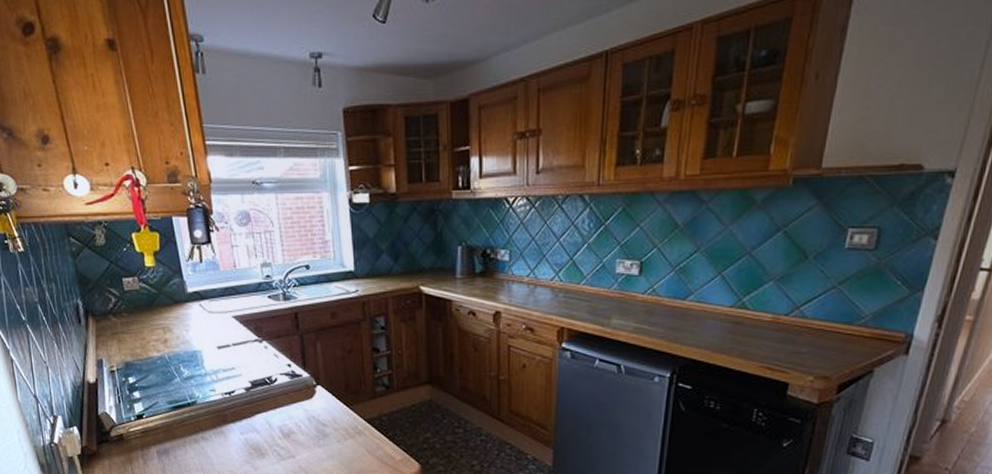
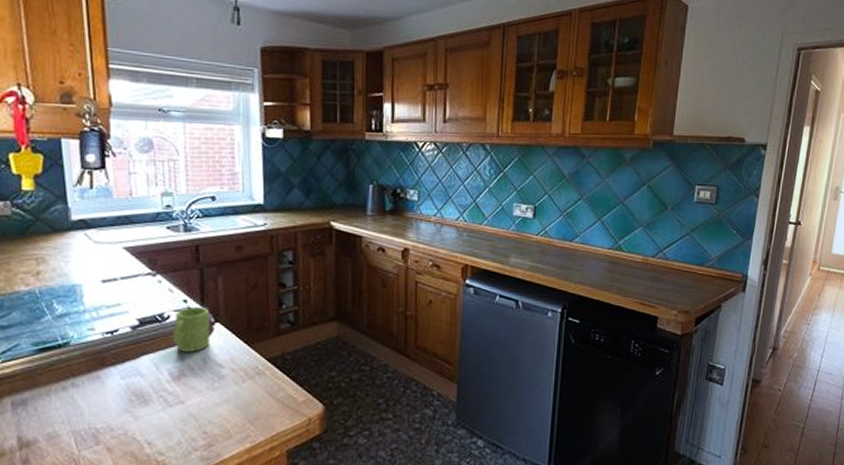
mug: none [280,370,314,412] -> present [172,306,211,352]

